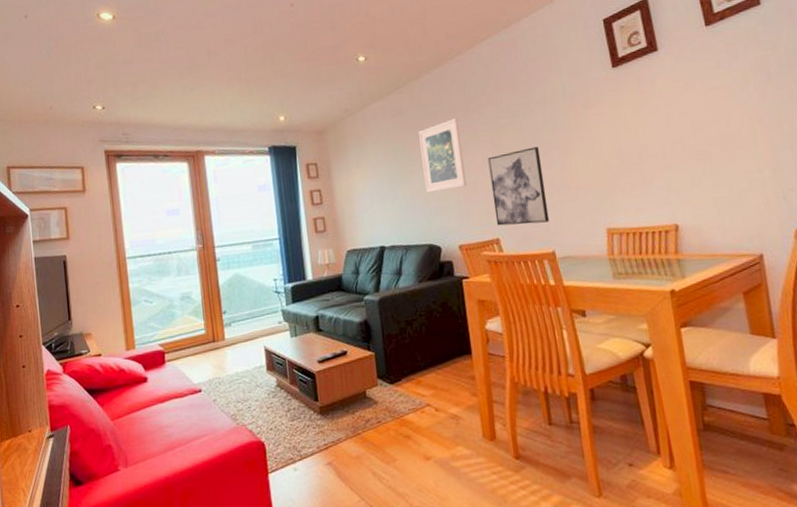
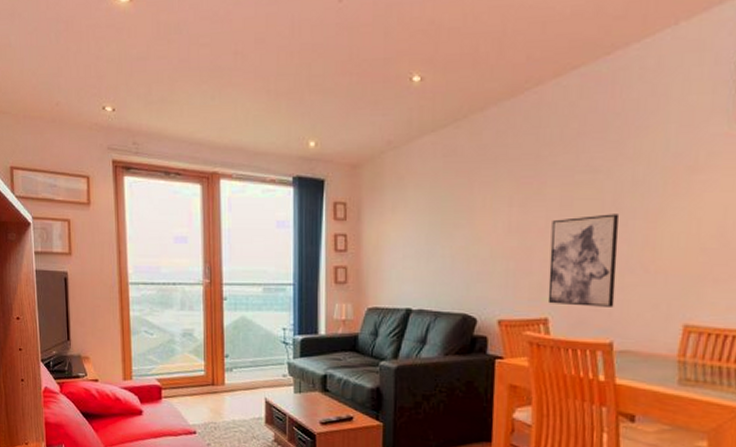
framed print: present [419,117,467,193] -> none [469,165,524,254]

